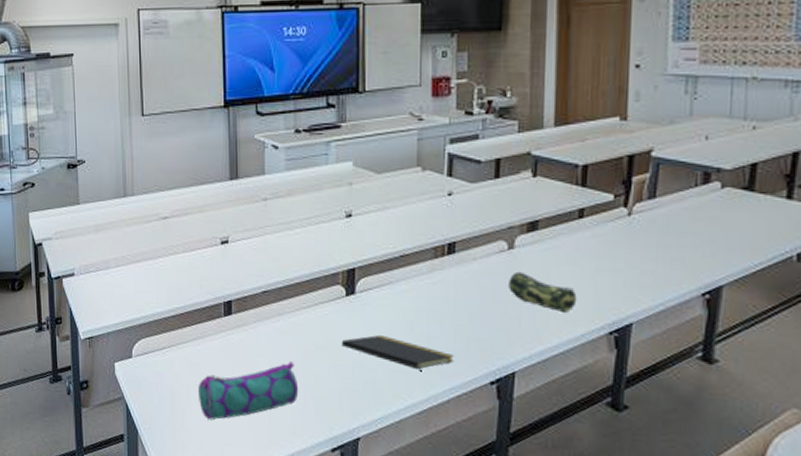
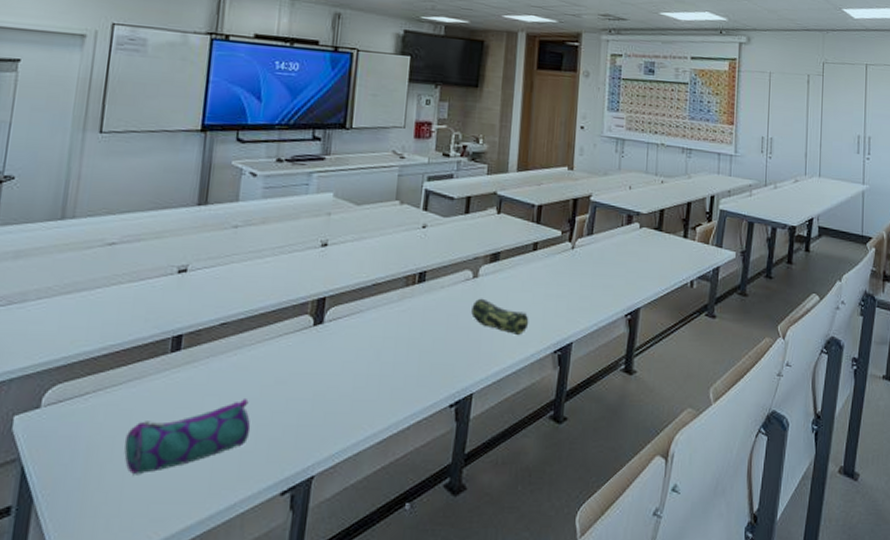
notepad: present [341,334,453,372] -> none [303,364,417,400]

